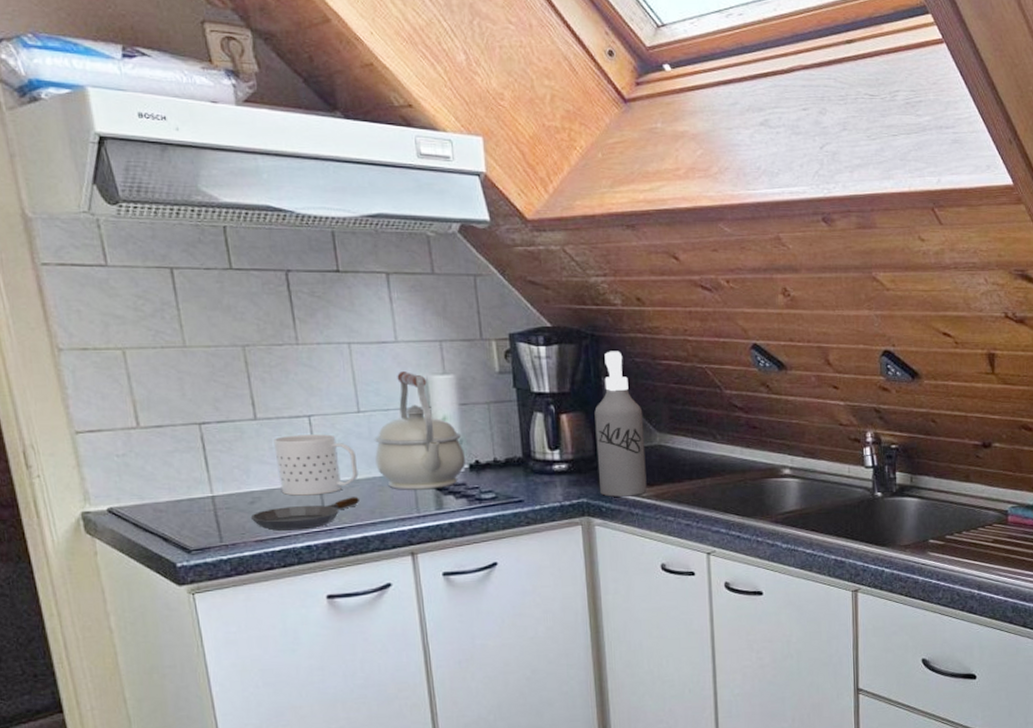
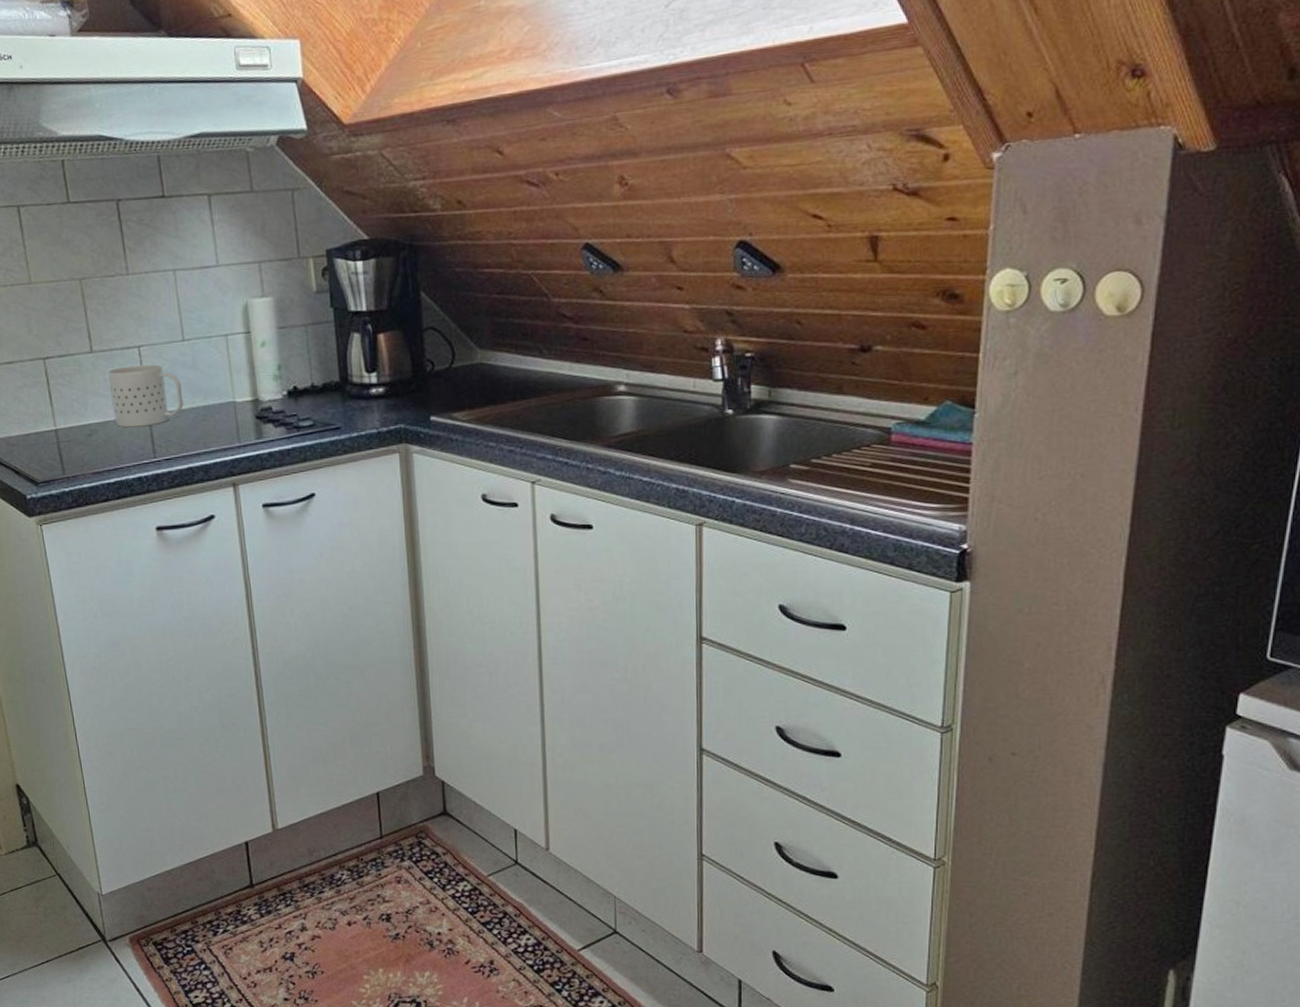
frying pan: present [250,497,359,531] -> none [88,427,185,463]
kettle: present [374,371,465,490] -> none [198,296,284,420]
spray bottle: present [594,351,647,498] -> none [412,261,467,423]

